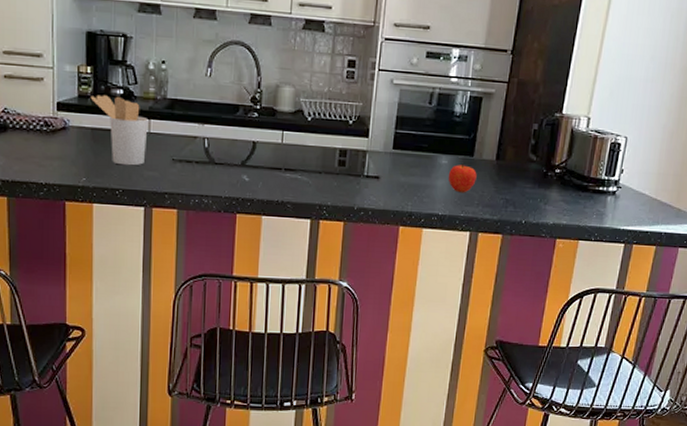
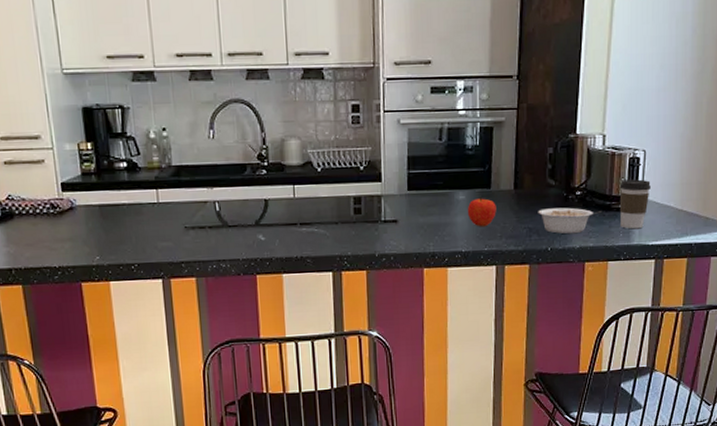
utensil holder: present [90,95,148,166] -> none [94,169,158,239]
legume: none [516,182,579,210] -> present [538,207,602,234]
coffee cup: none [595,163,629,213] -> present [619,179,651,229]

